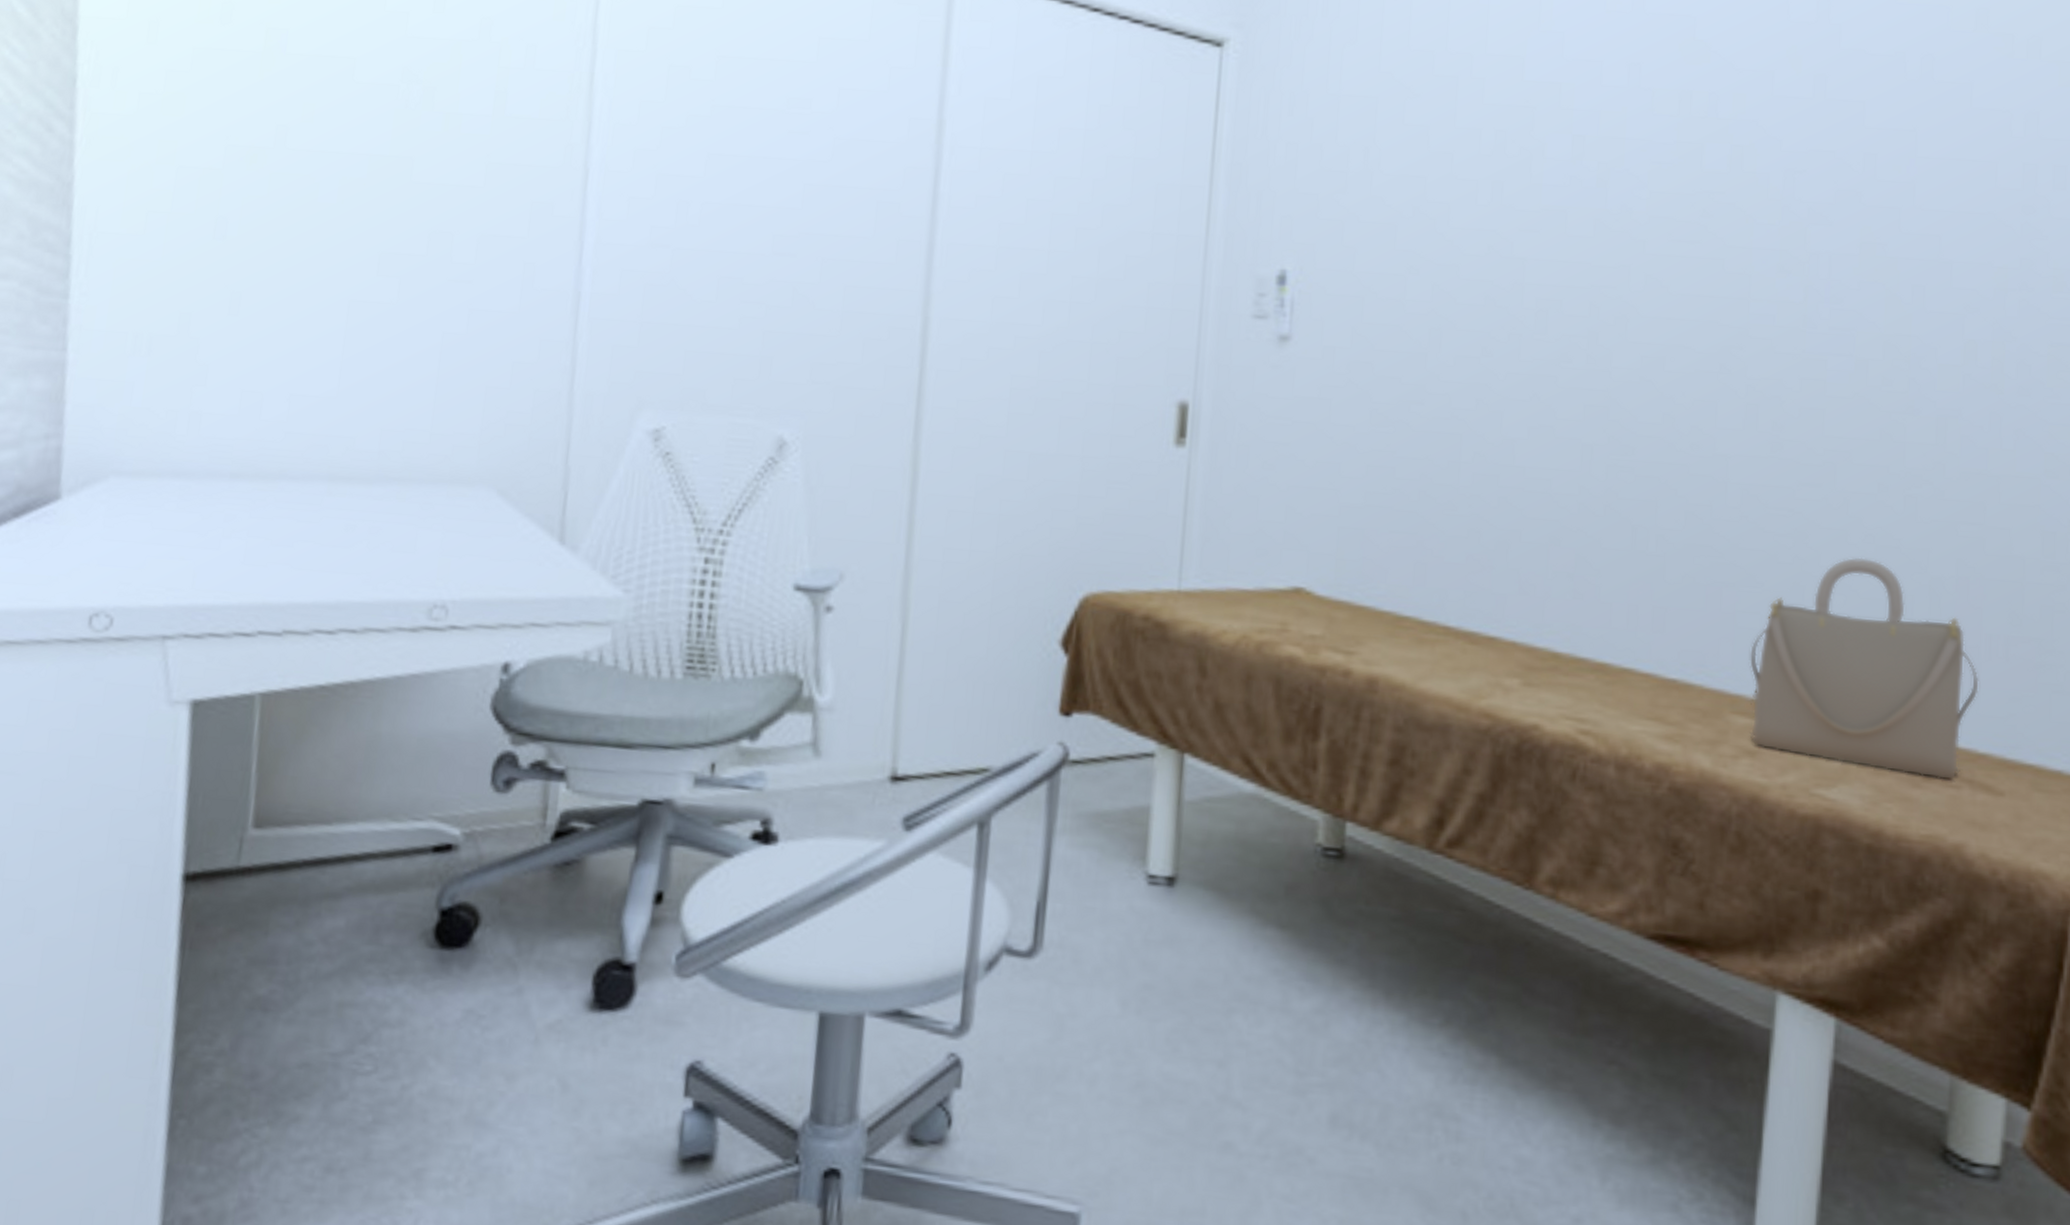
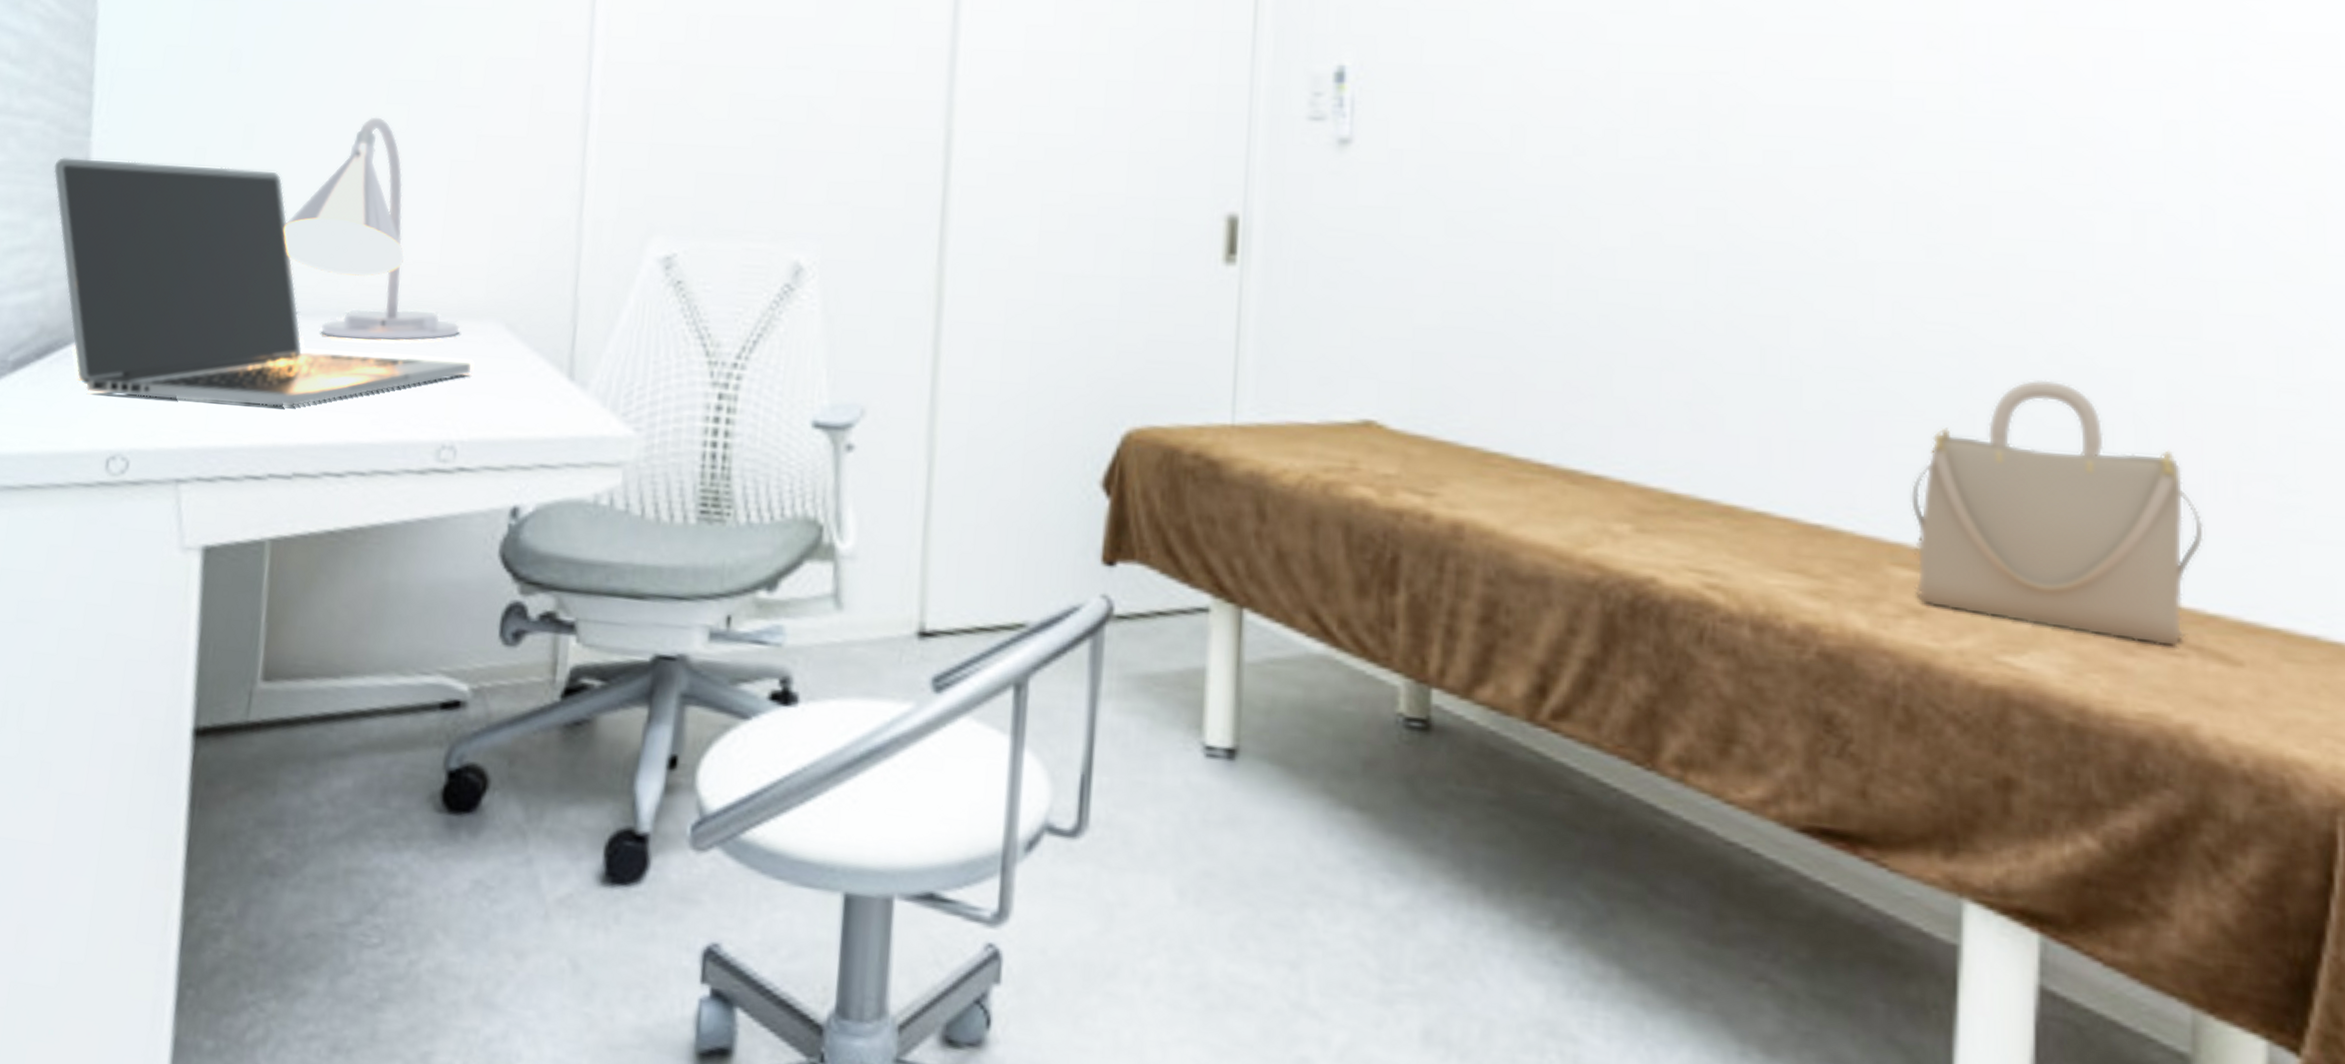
laptop: none [29,319,463,566] -> present [53,158,471,406]
table lamp: none [274,288,452,505] -> present [285,117,460,341]

